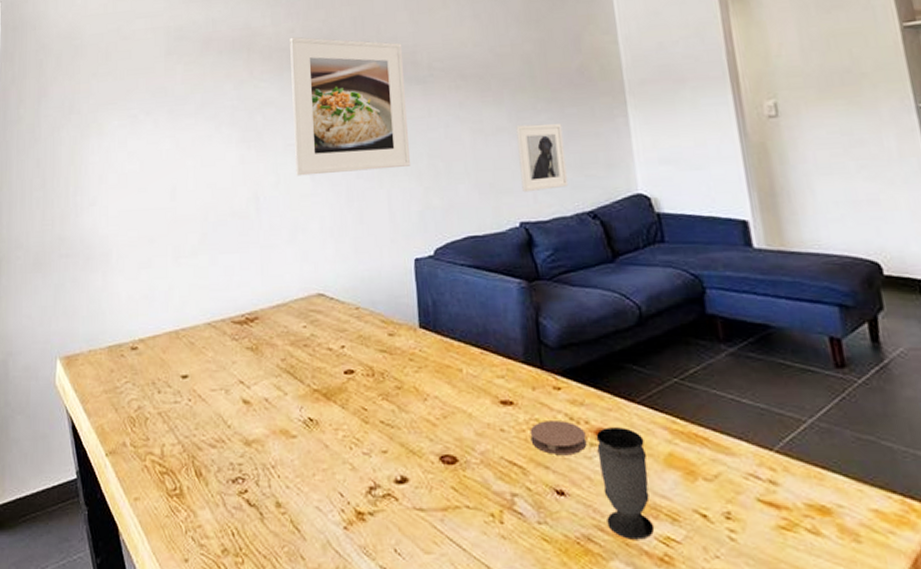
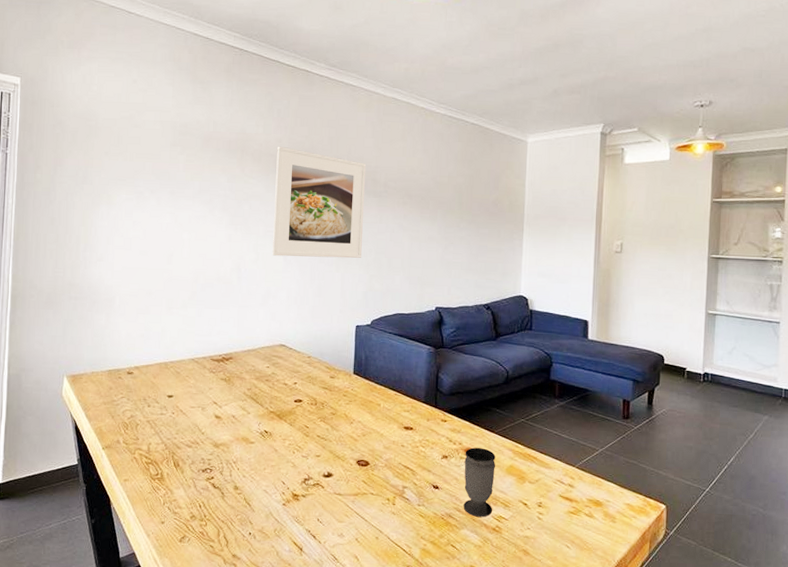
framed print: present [516,123,569,193] -> none [441,237,476,286]
coaster: present [530,421,587,454] -> none [421,441,459,463]

